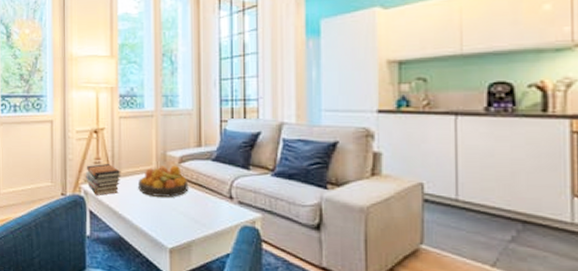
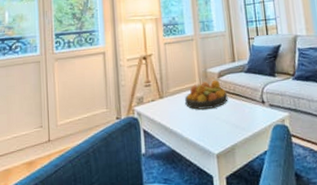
book stack: present [86,164,121,195] -> none [138,86,170,115]

